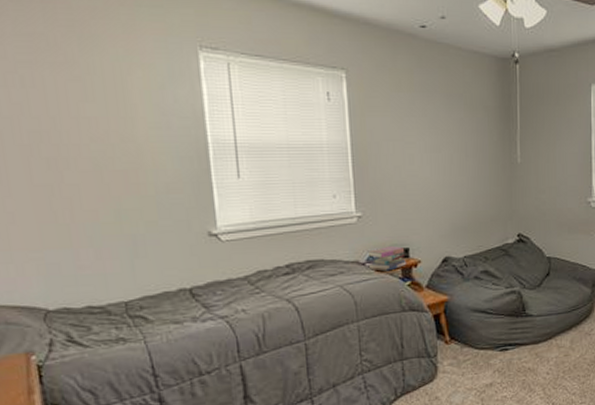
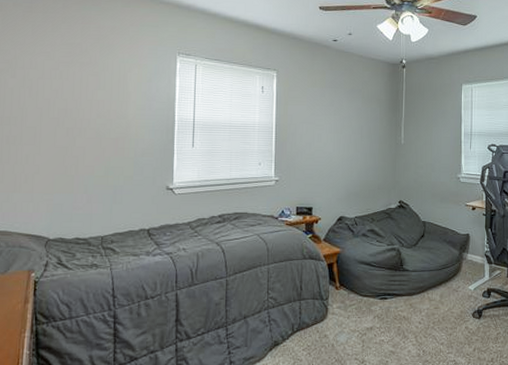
books: present [367,245,407,271] -> none [280,204,310,225]

